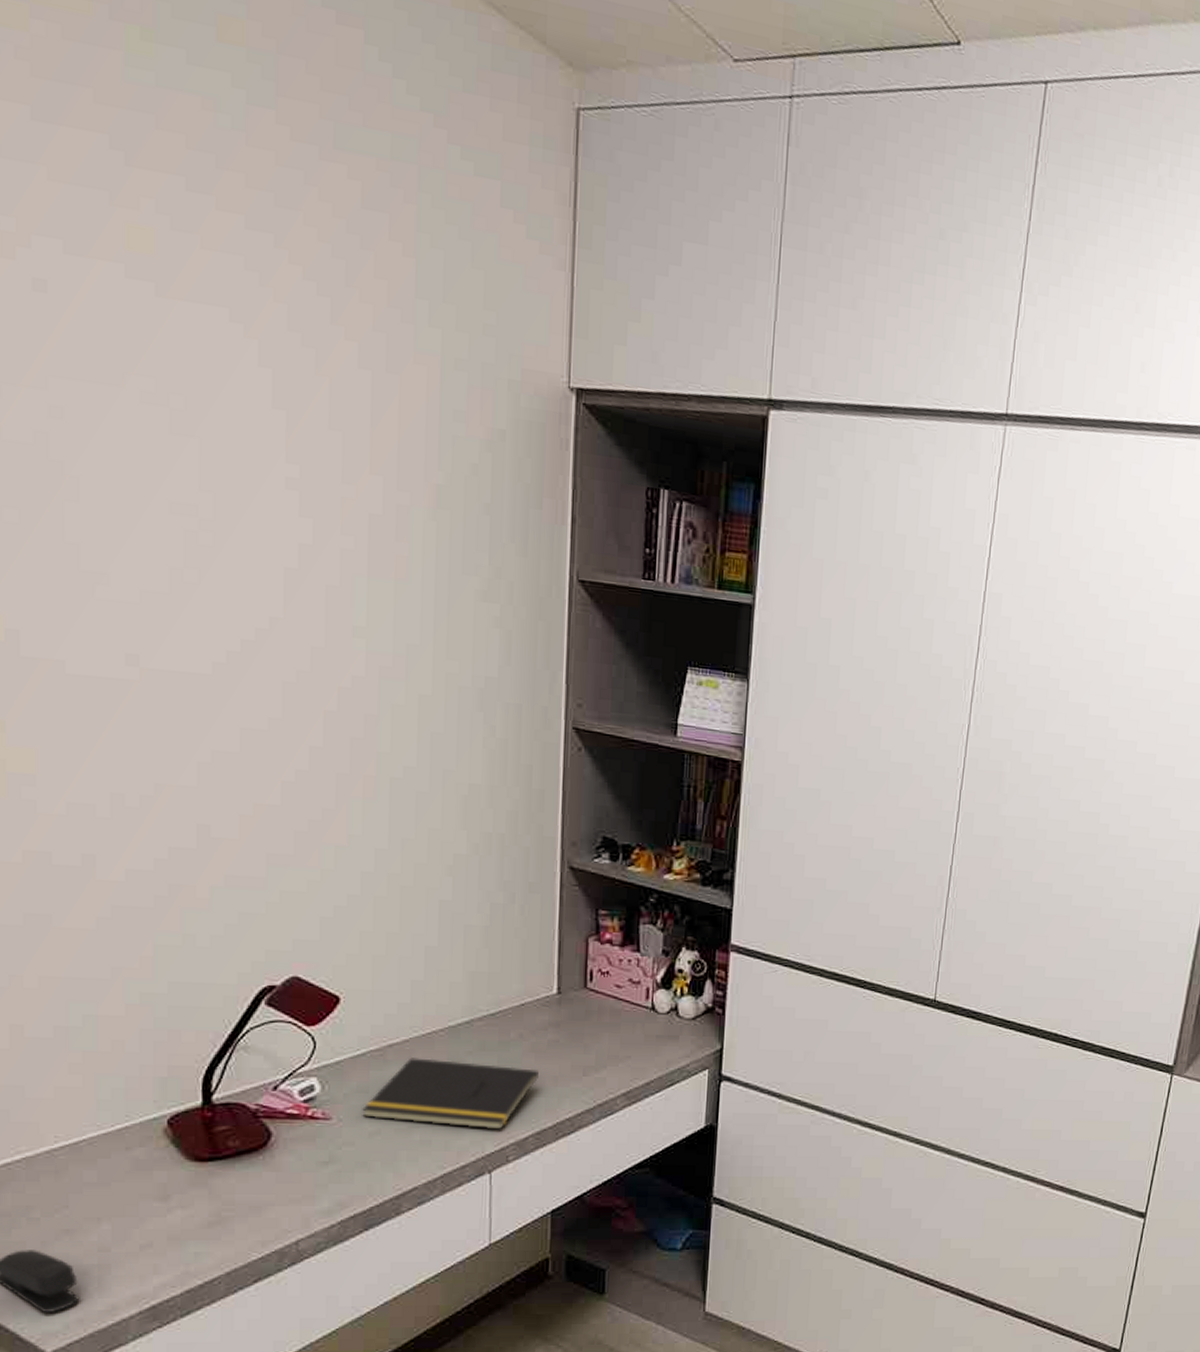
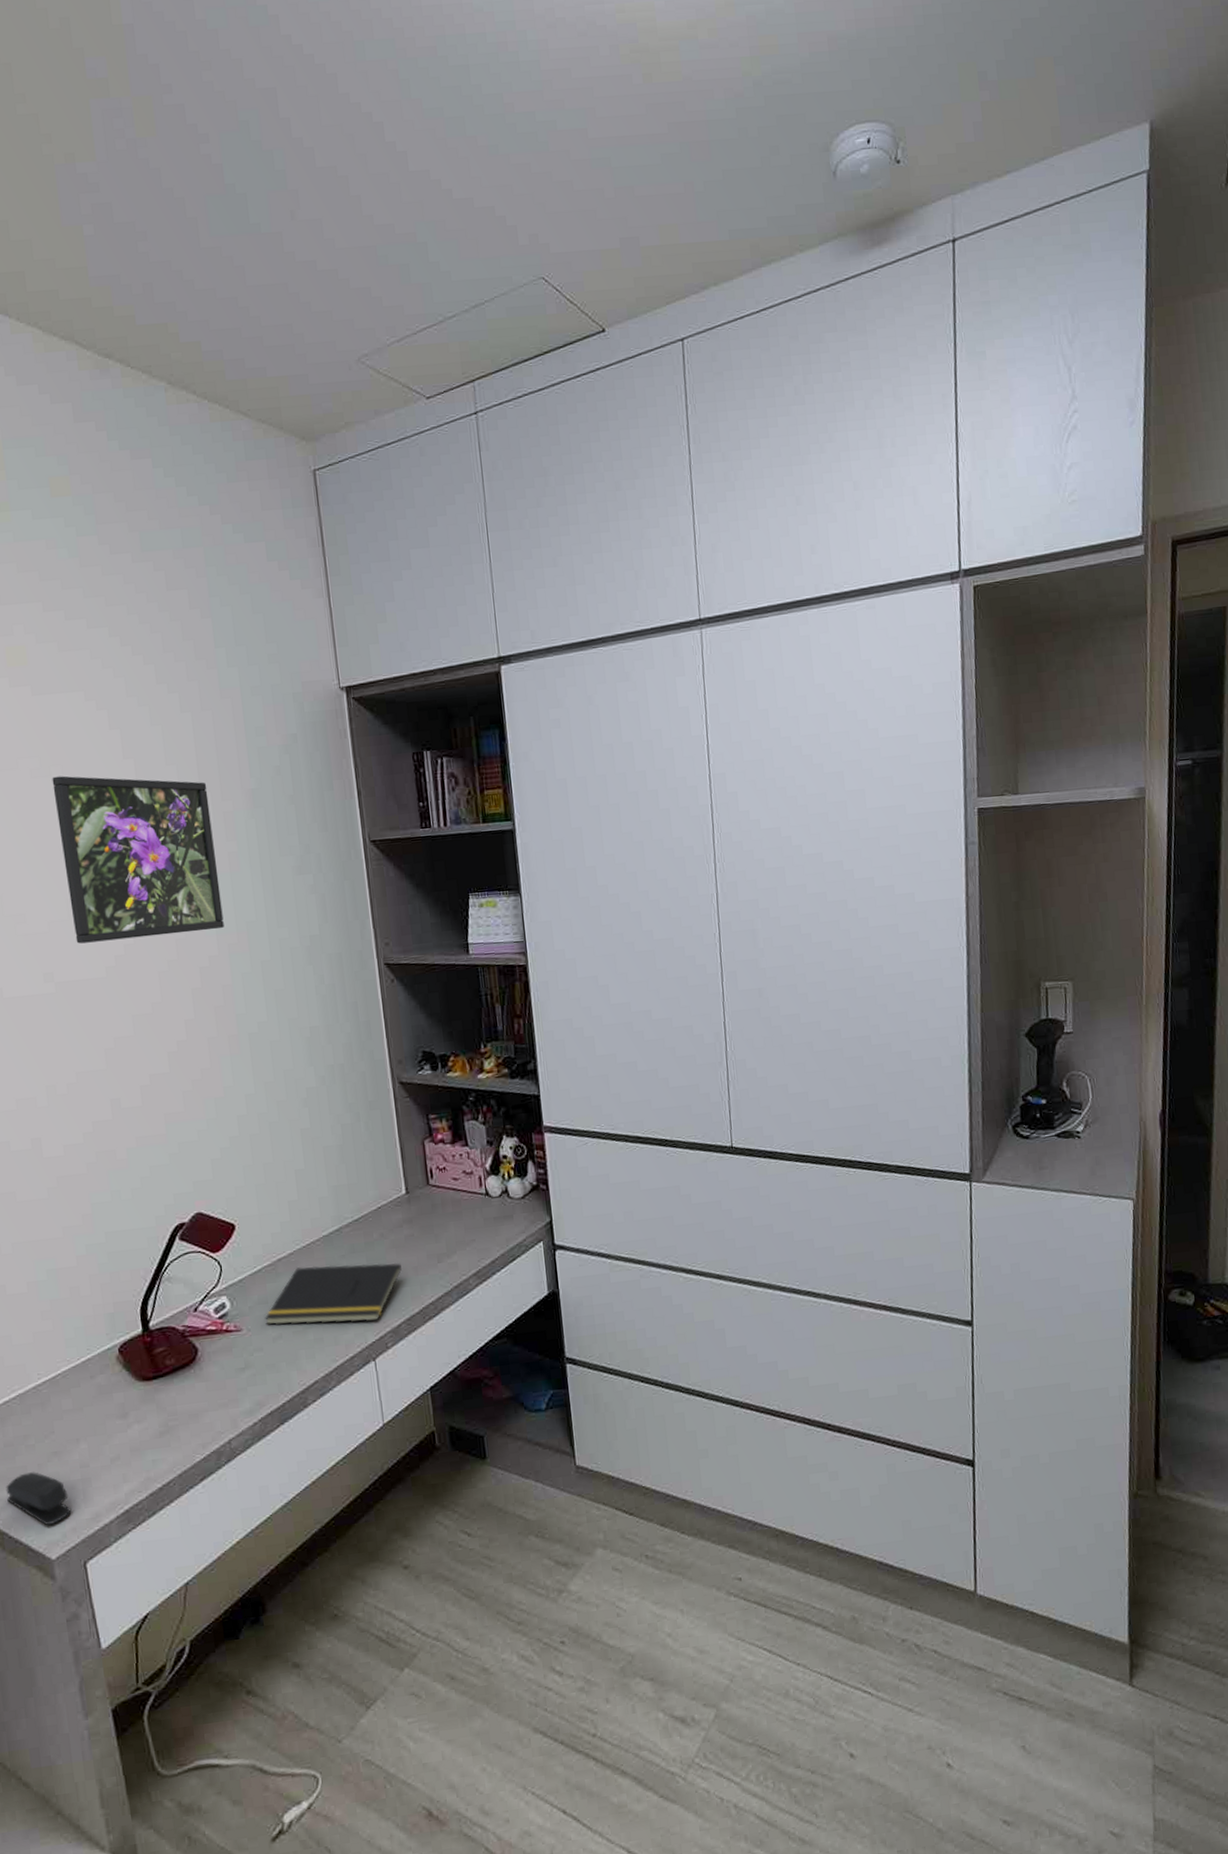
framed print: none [169,408,380,645] -> present [52,775,224,944]

